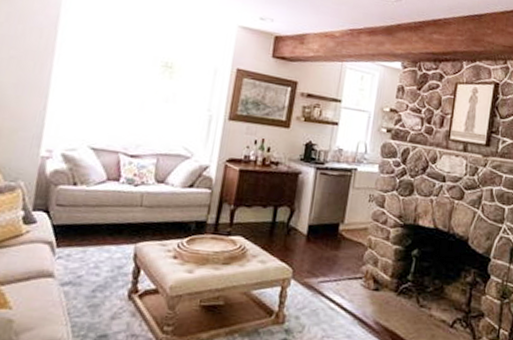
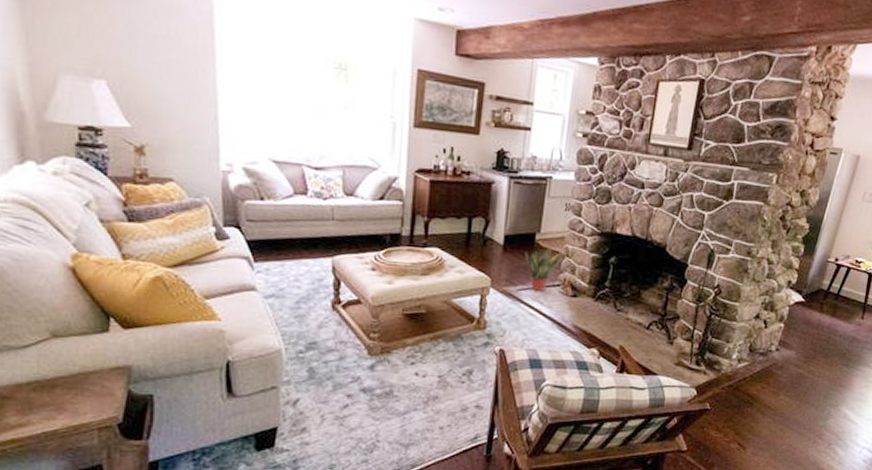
potted plant: none [328,237,365,285] -> present [525,246,563,292]

